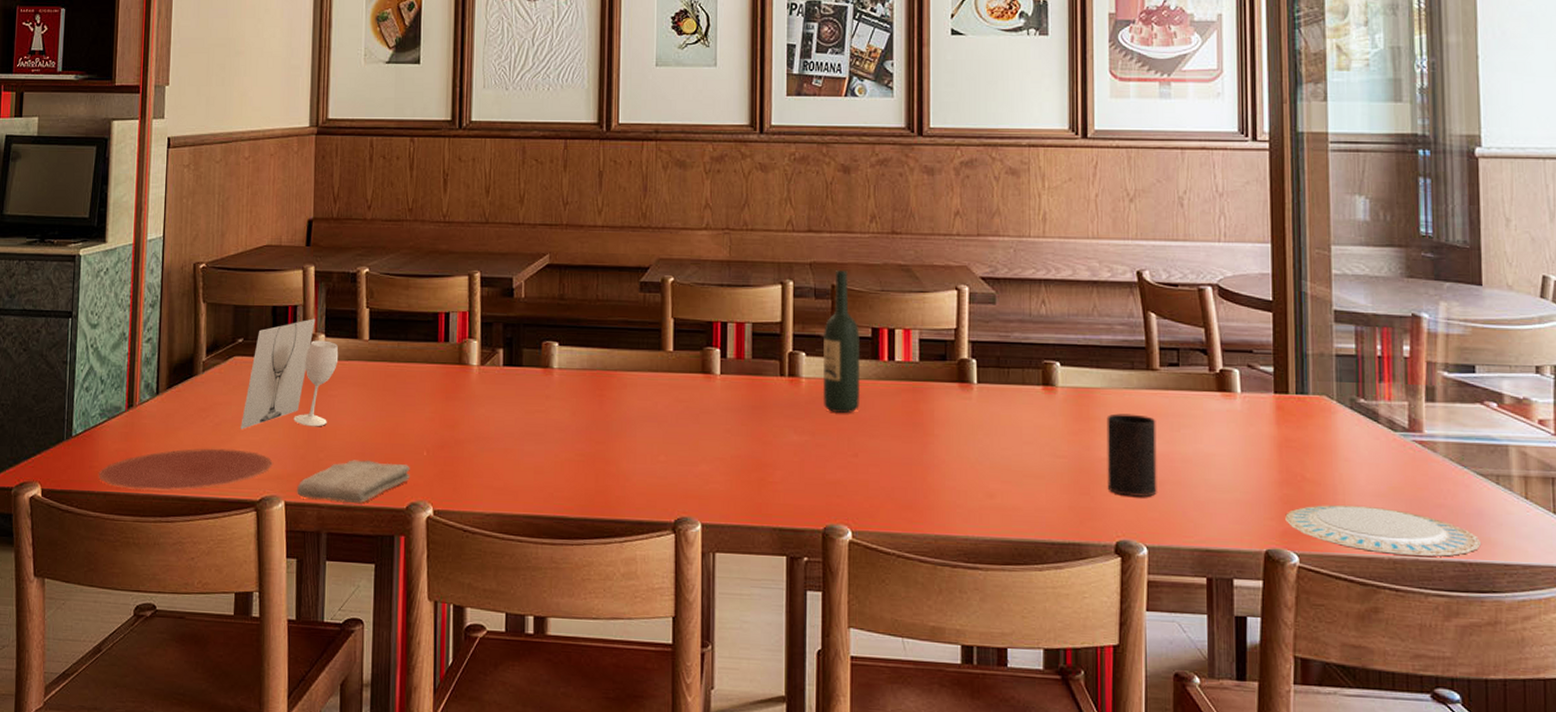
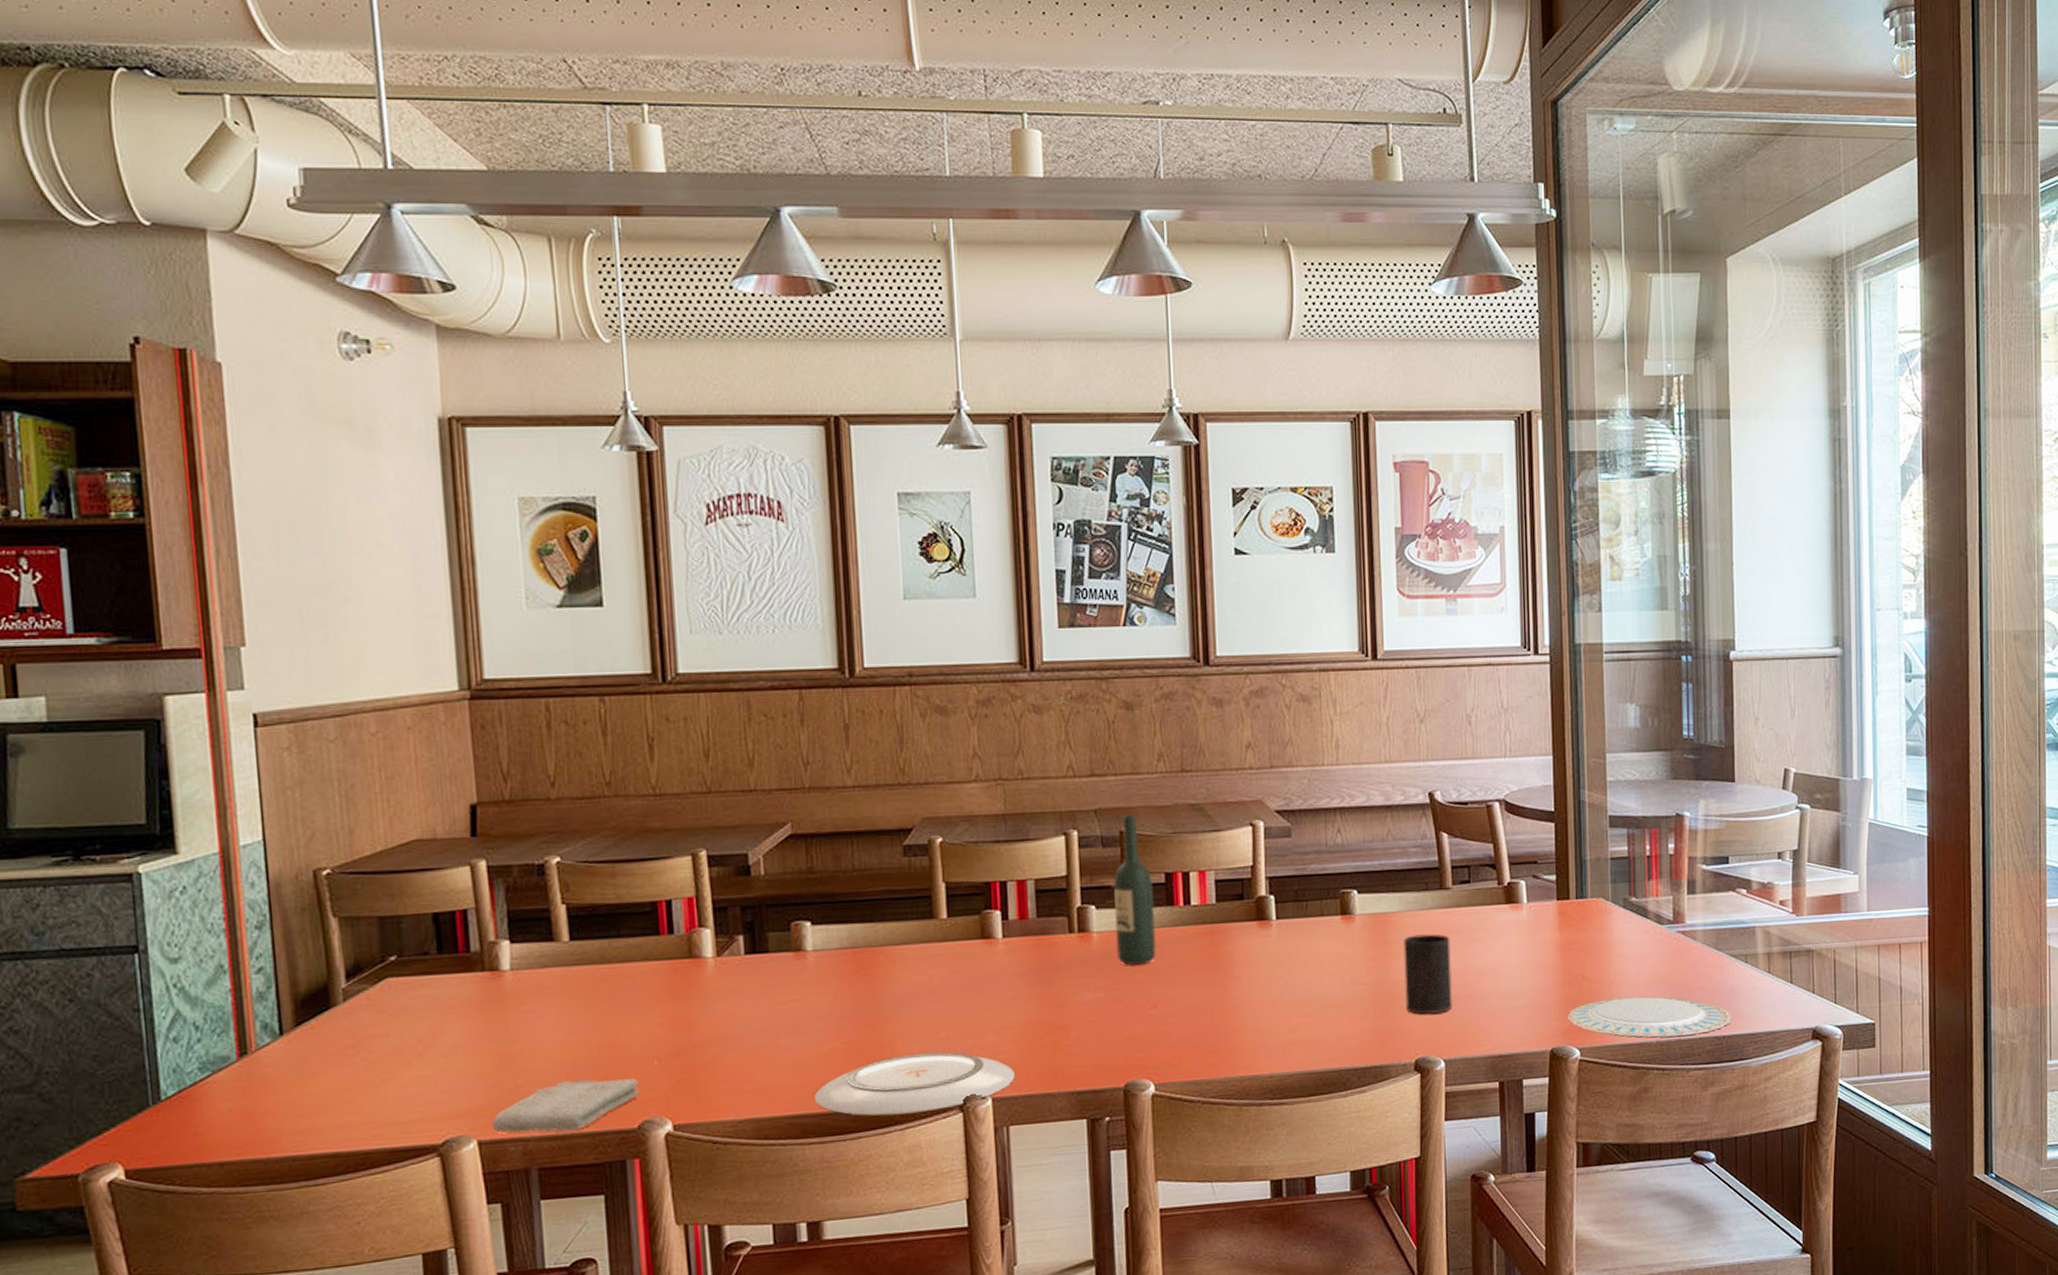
plate: present [98,448,274,491] -> none [206,1087,457,1154]
glass: present [240,318,339,429] -> none [405,923,531,1064]
plate: none [550,472,723,529] -> present [815,1052,1015,1116]

